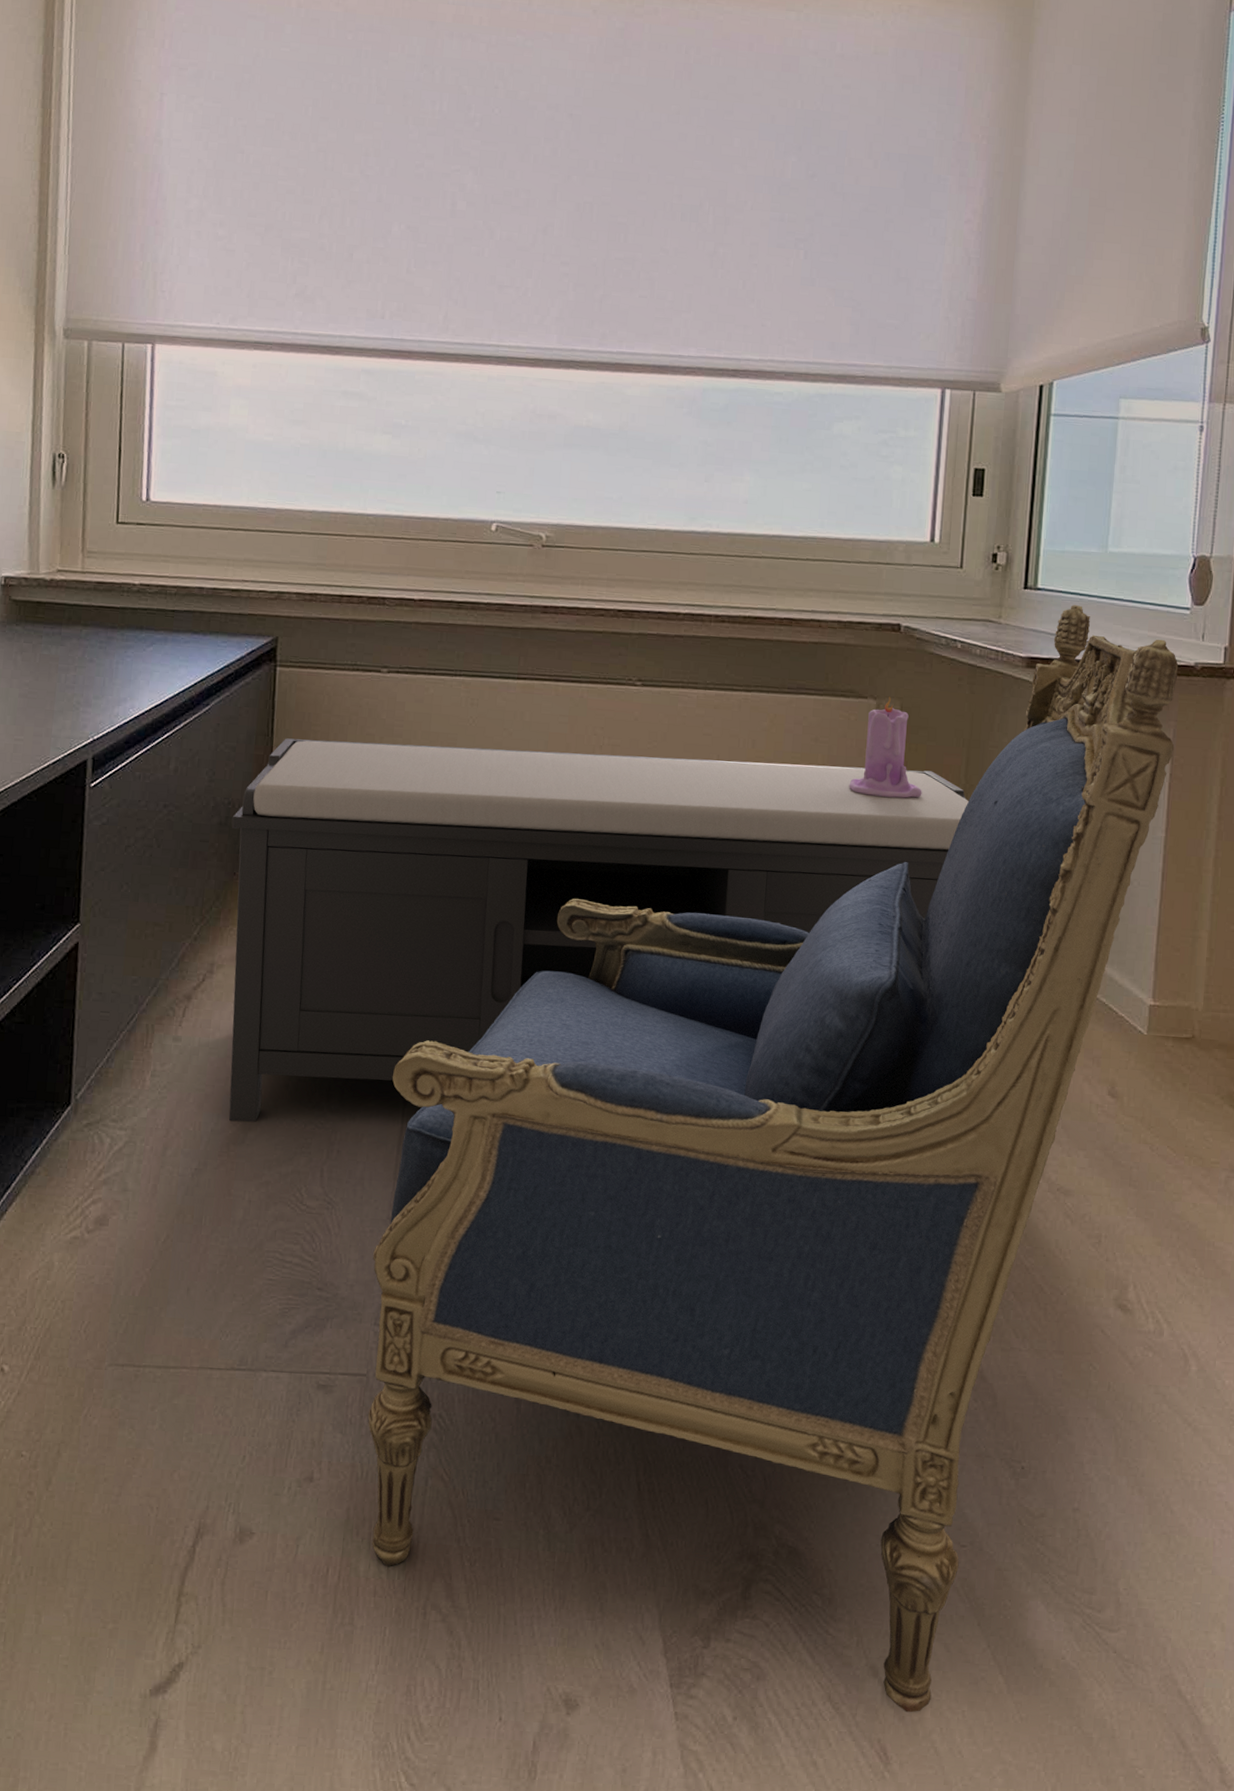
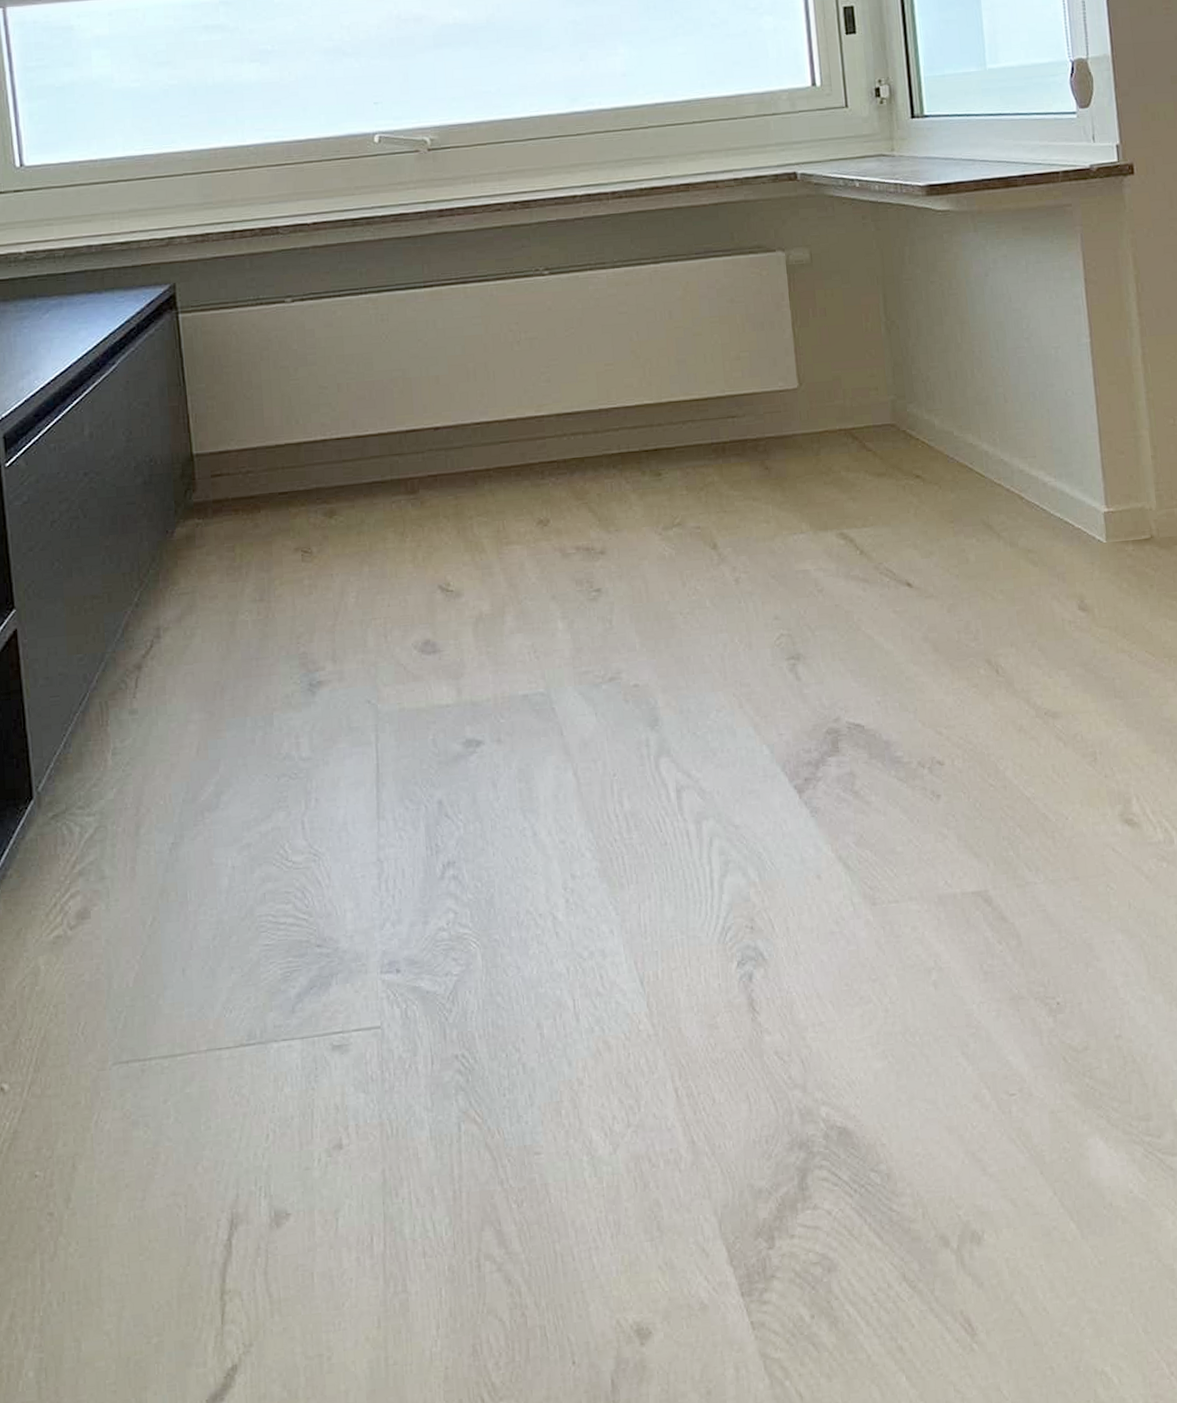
bench: present [228,738,969,1122] -> none [156,313,893,788]
armchair: present [367,605,1179,1713] -> none [359,126,1085,1278]
candle: present [849,696,922,799] -> none [771,246,845,348]

